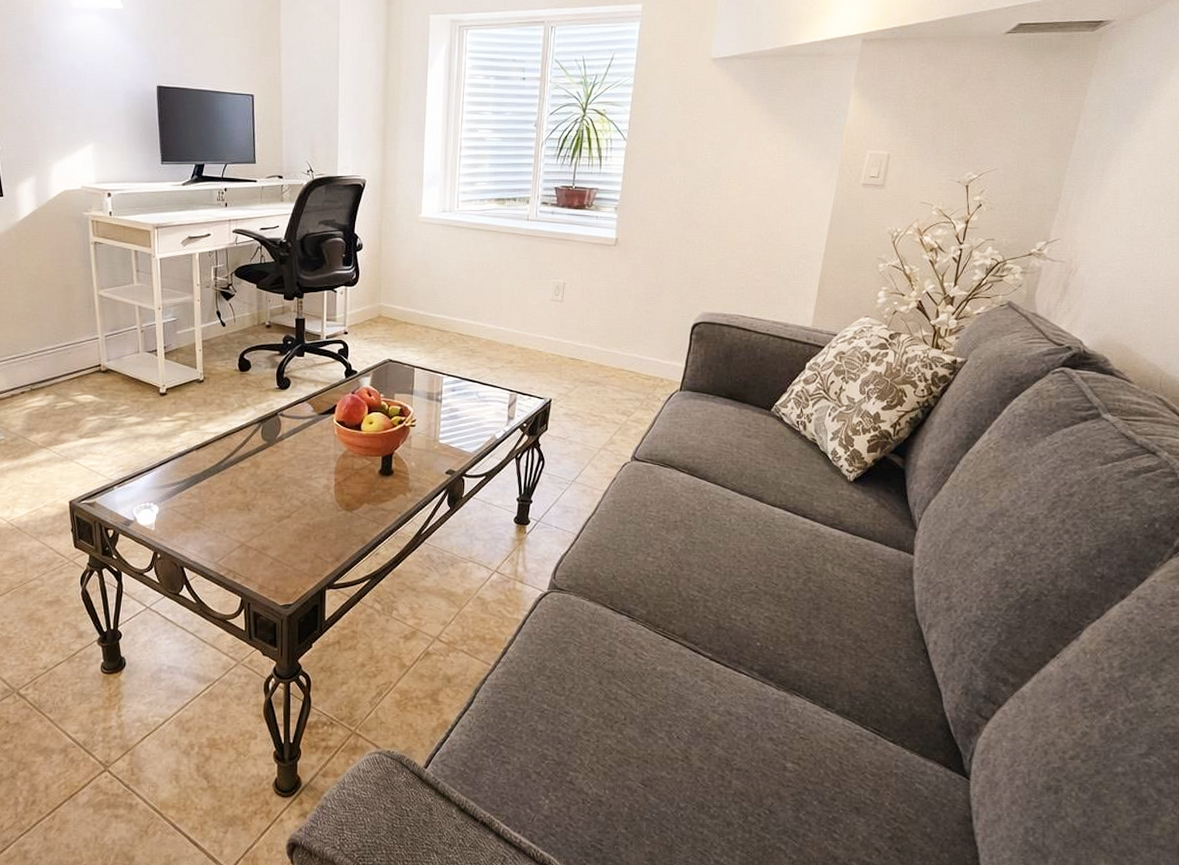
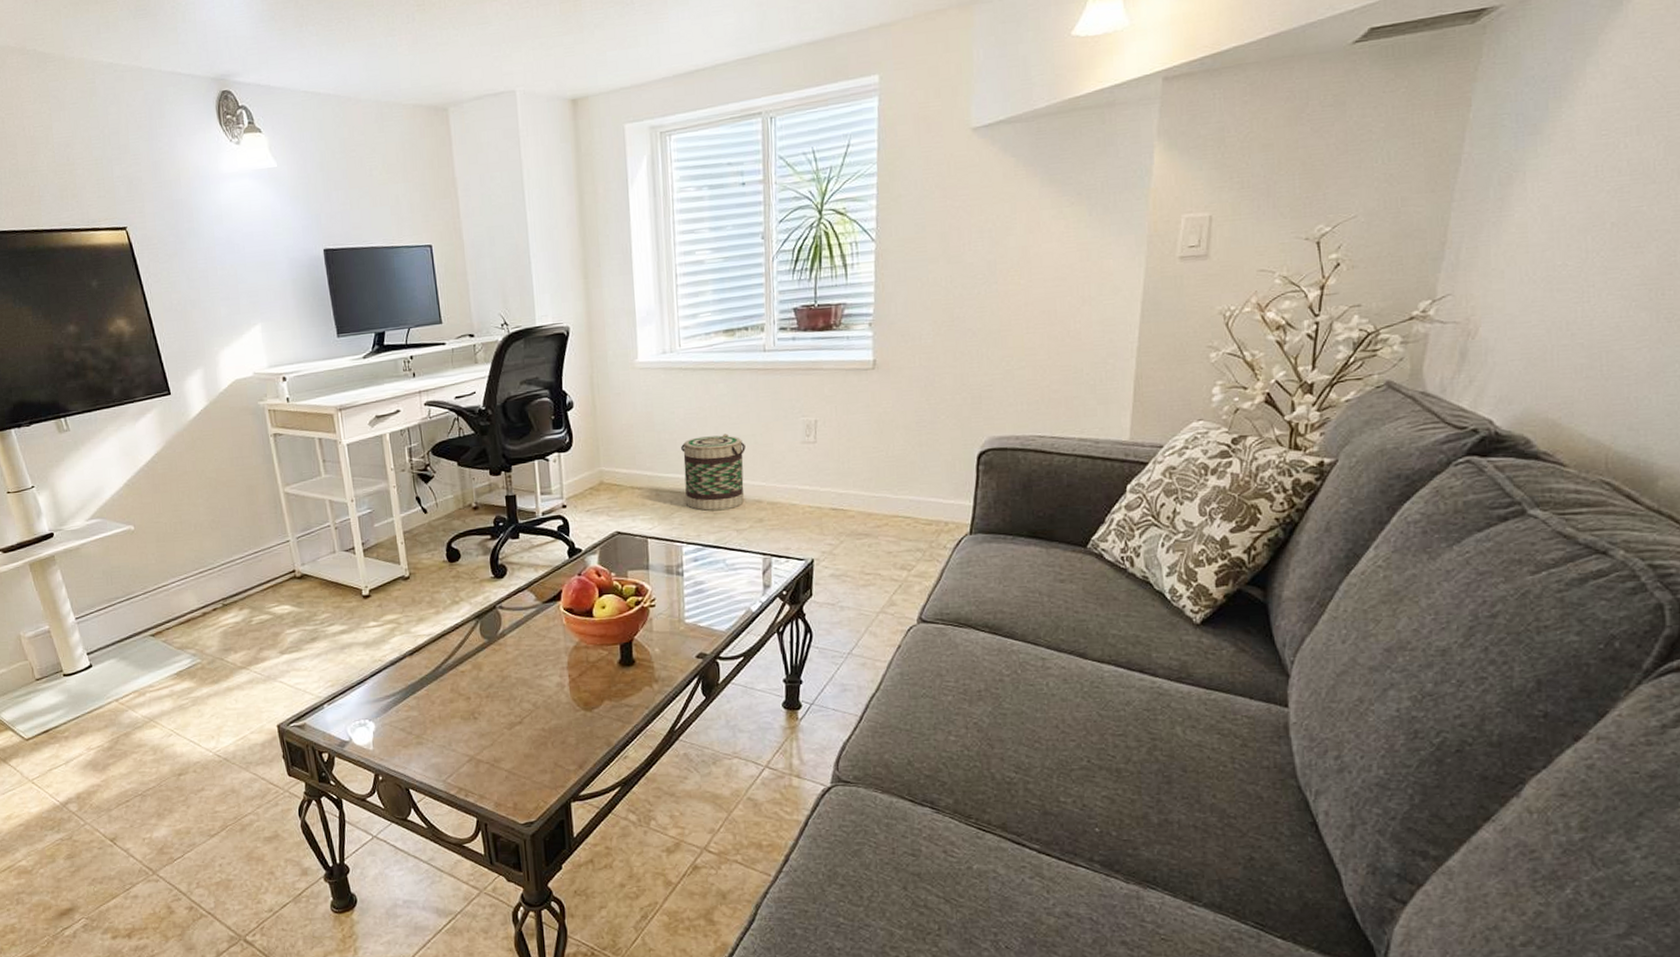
basket: none [450,286,504,350] -> present [681,433,746,511]

